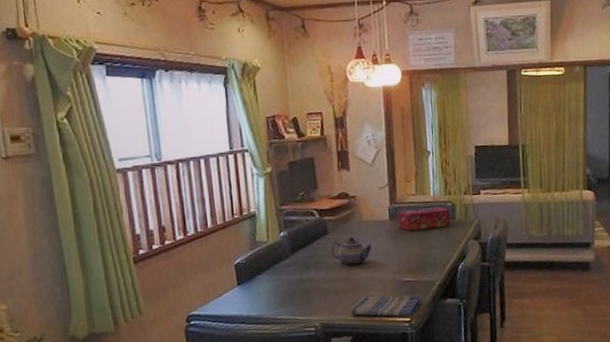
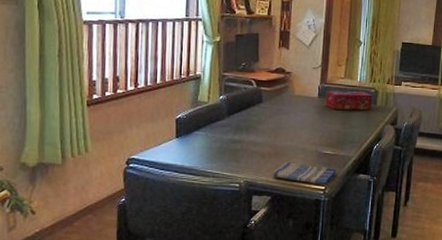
teapot: present [331,237,373,267] -> none [262,108,300,134]

